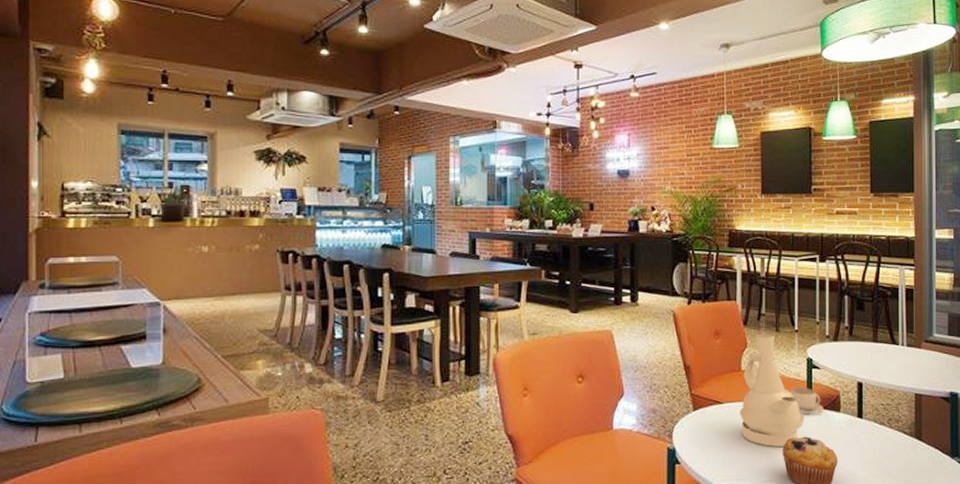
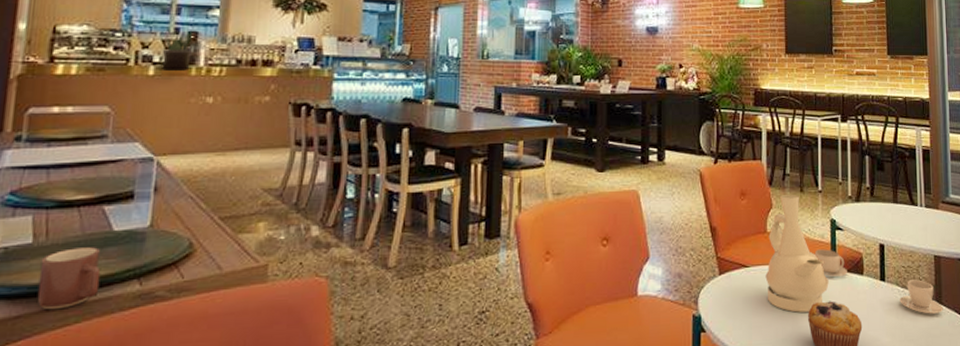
mug: none [72,382,124,436] -> present [37,247,101,310]
teacup: none [877,417,923,450] -> present [899,279,943,314]

